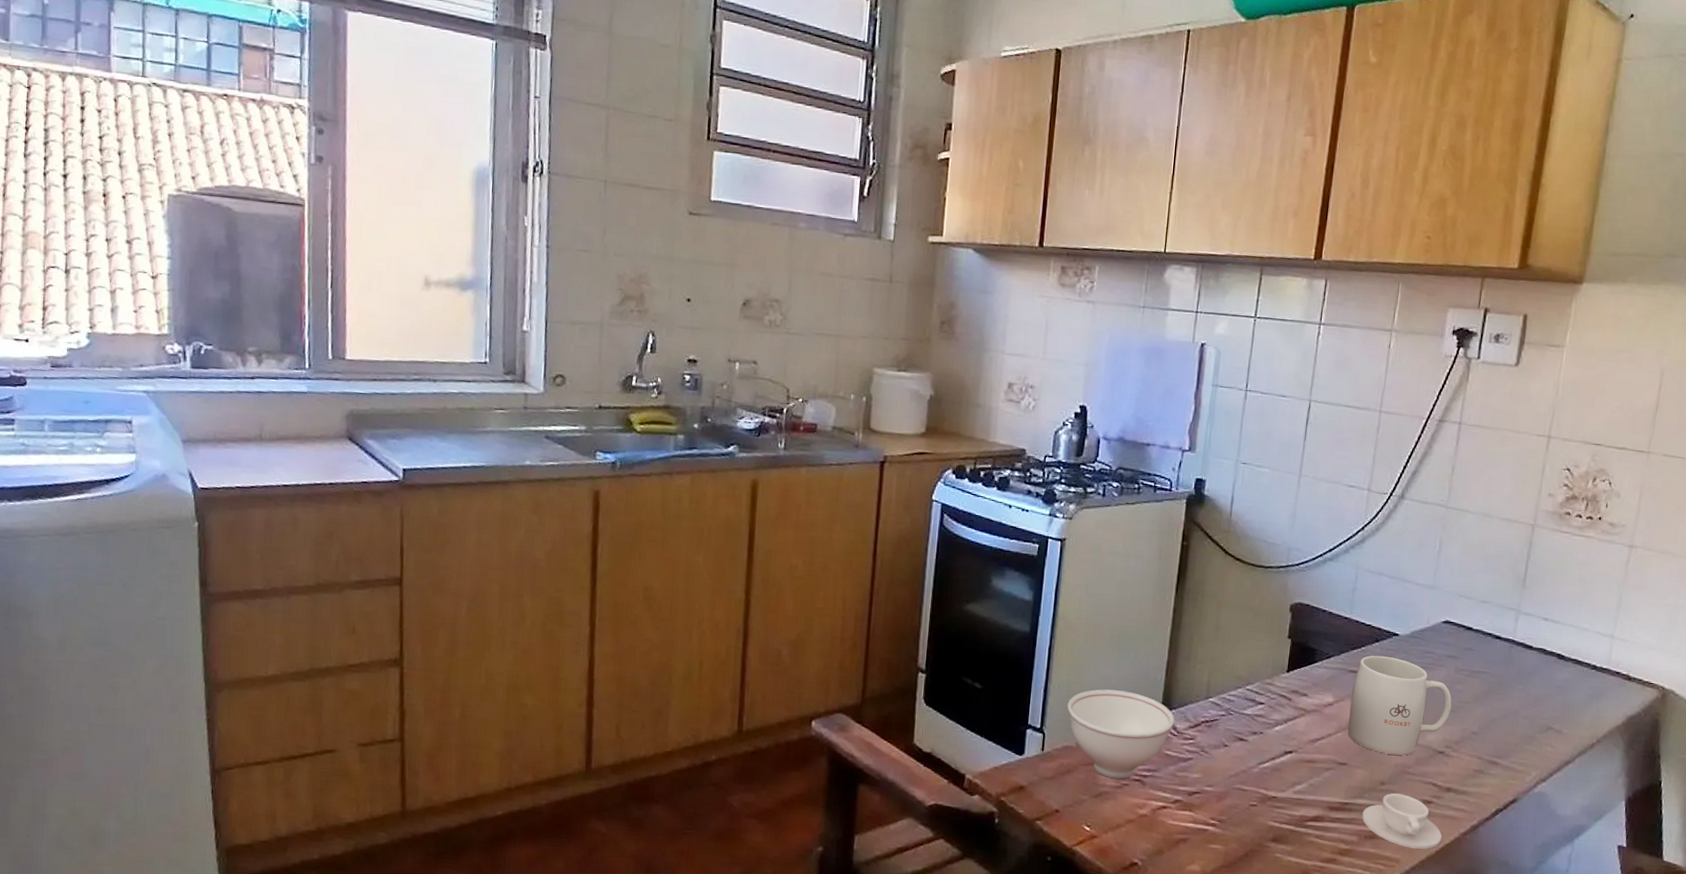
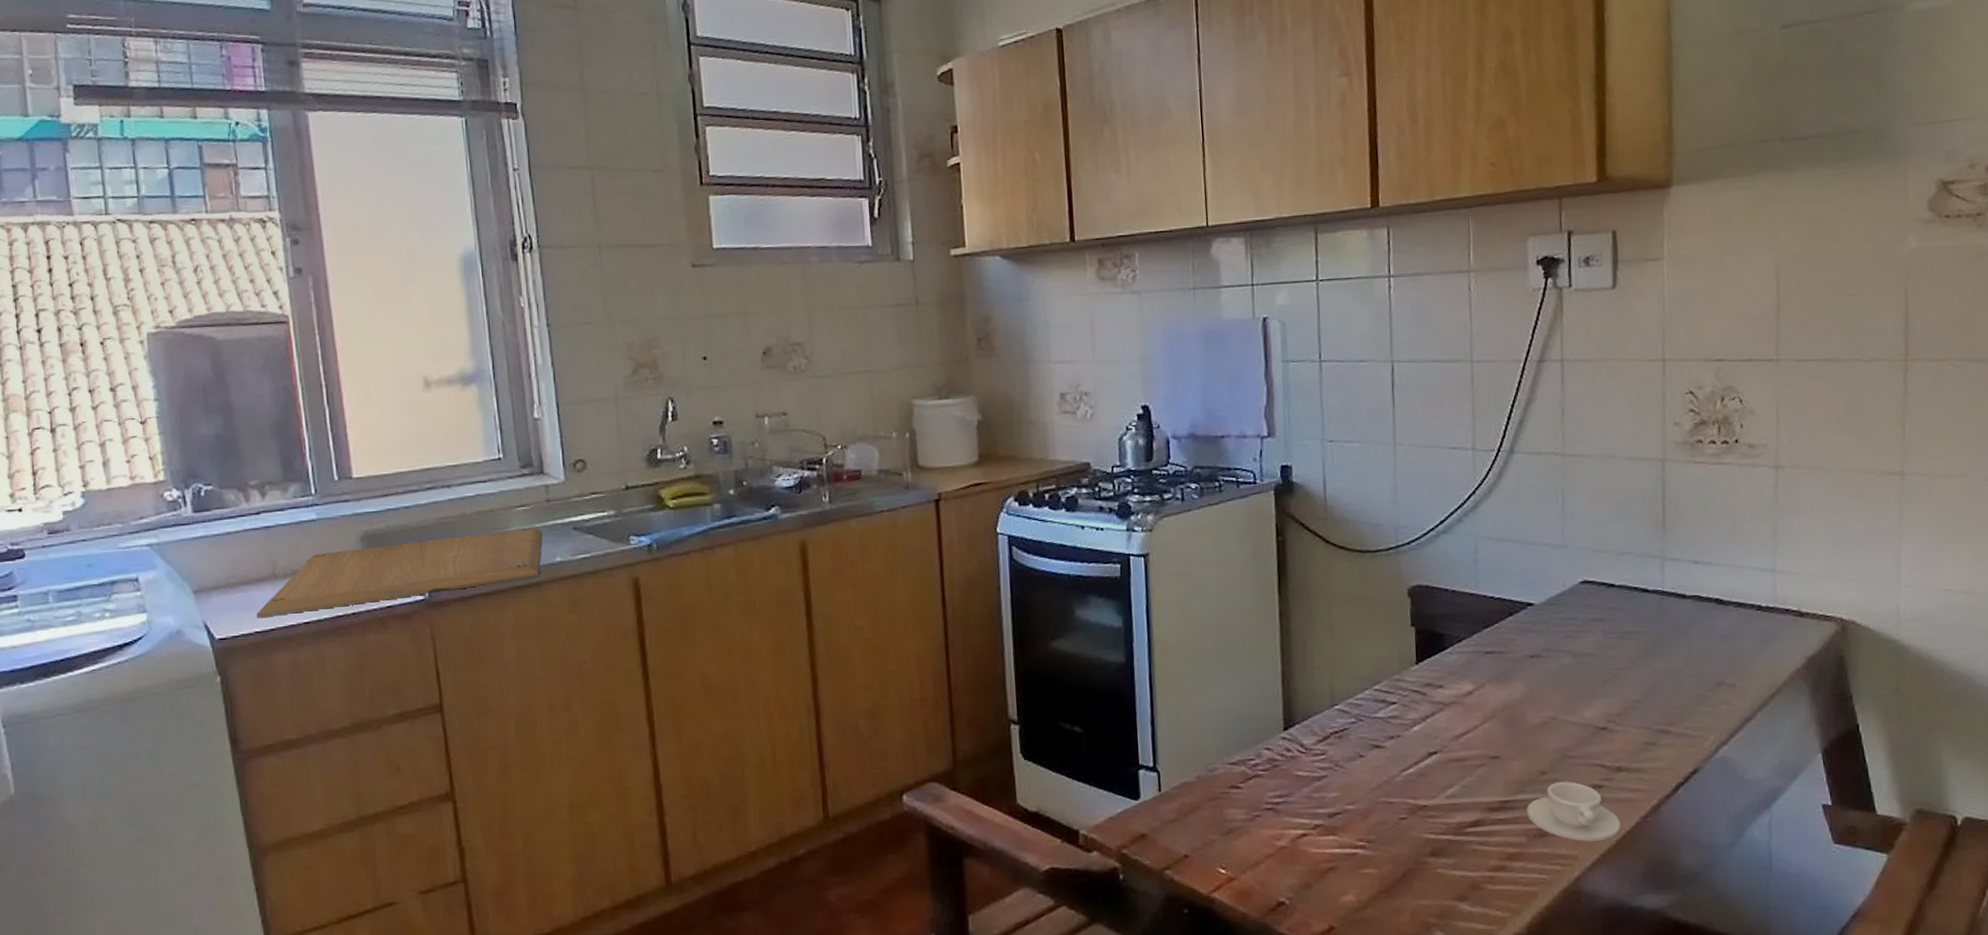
chopping board: none [239,424,516,478] -> present [257,526,543,619]
bowl: present [1067,689,1175,779] -> none [1179,711,1301,811]
mug: present [1347,655,1452,756] -> none [1492,629,1607,740]

